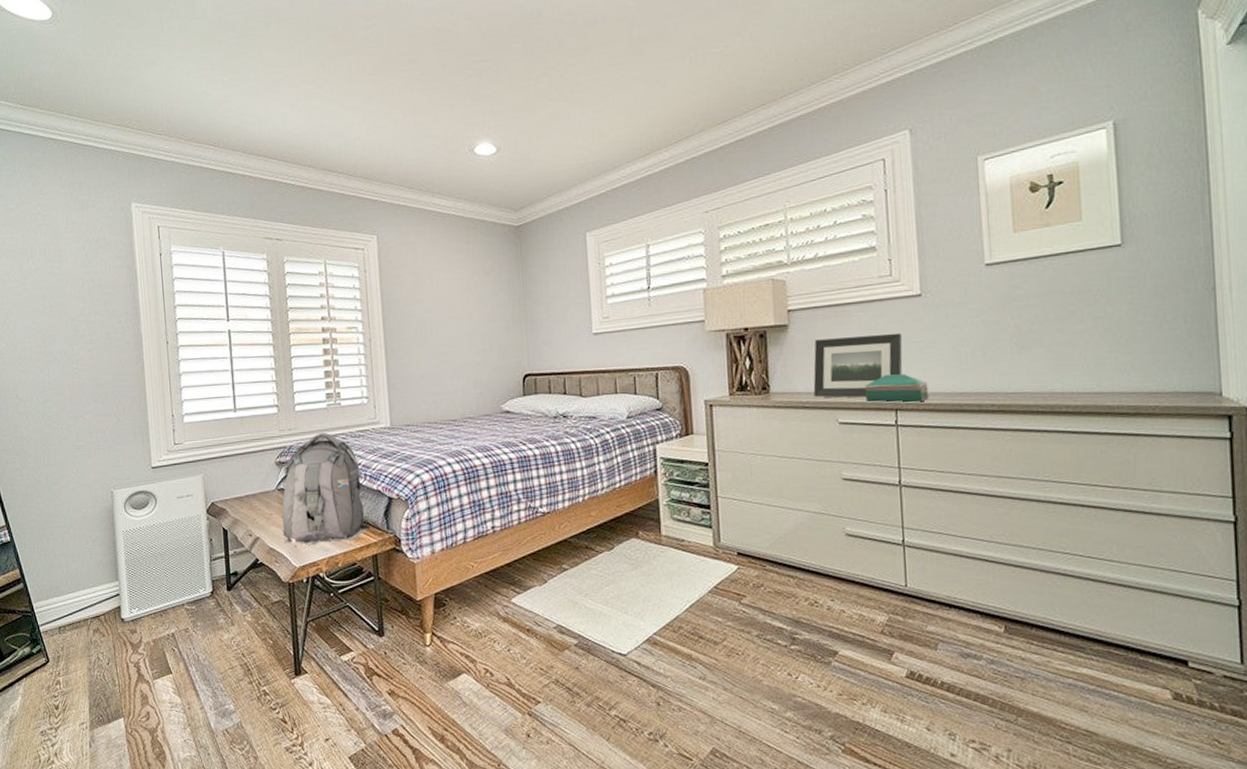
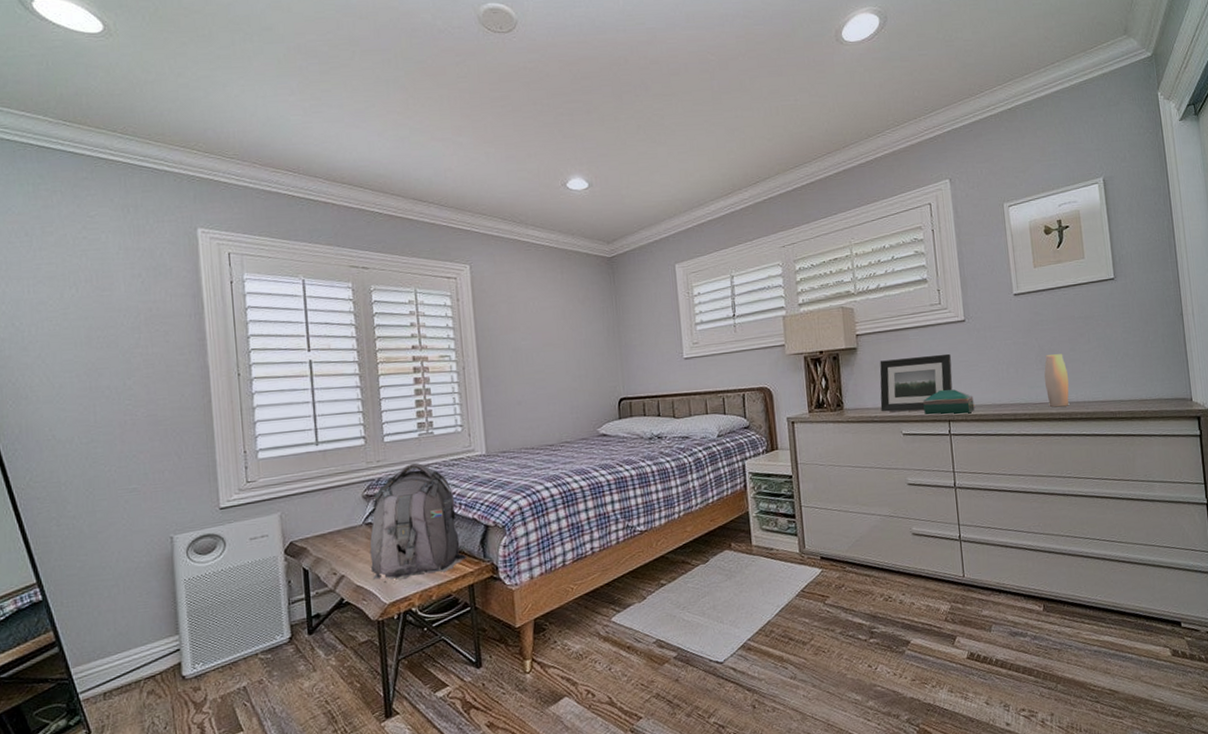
vase: none [1019,335,1052,399] -> present [1044,354,1069,408]

